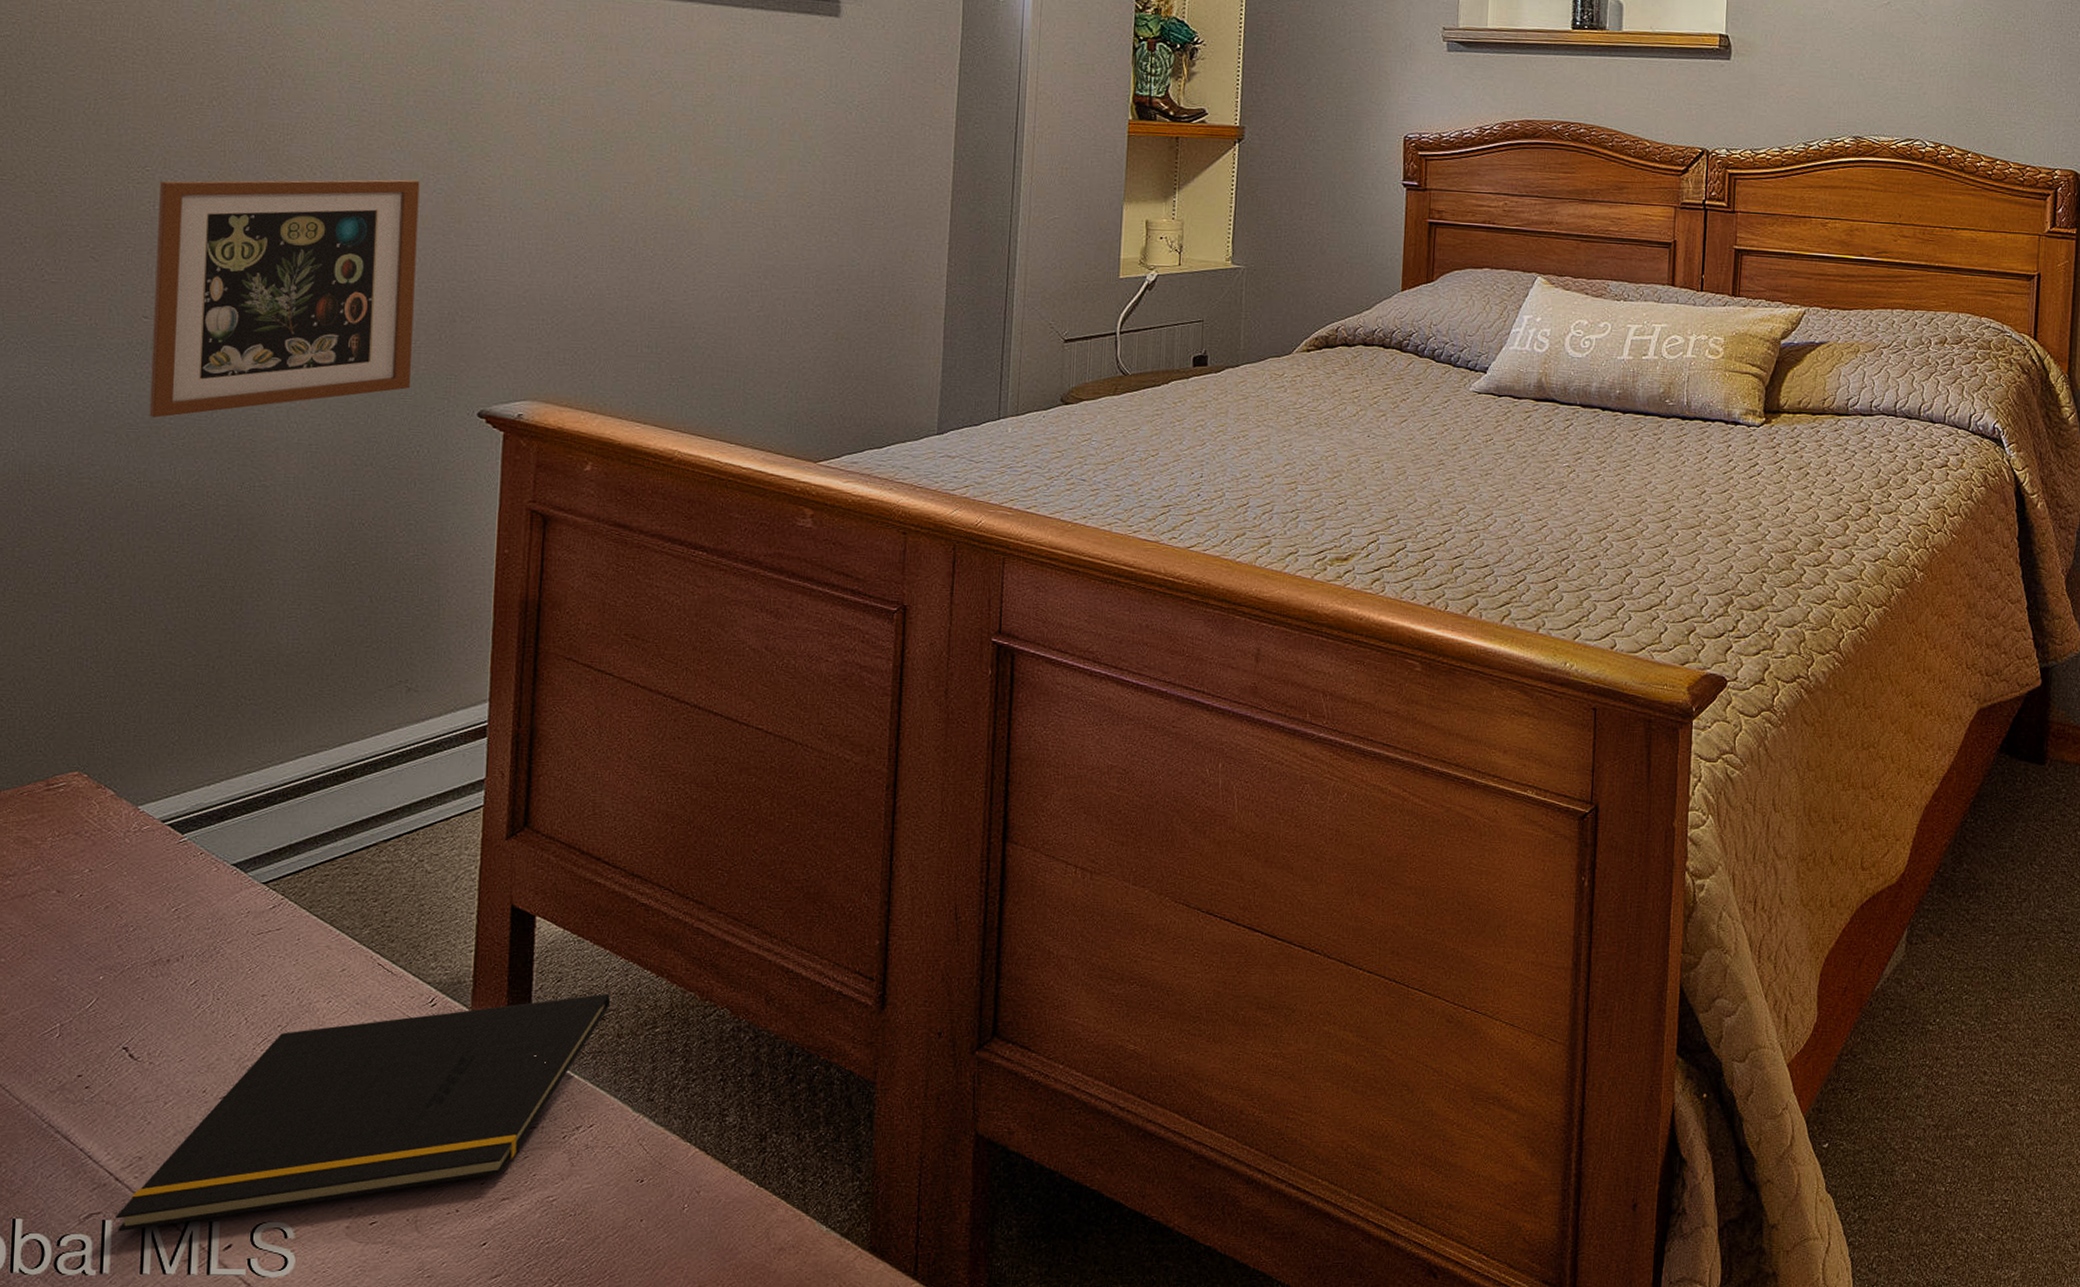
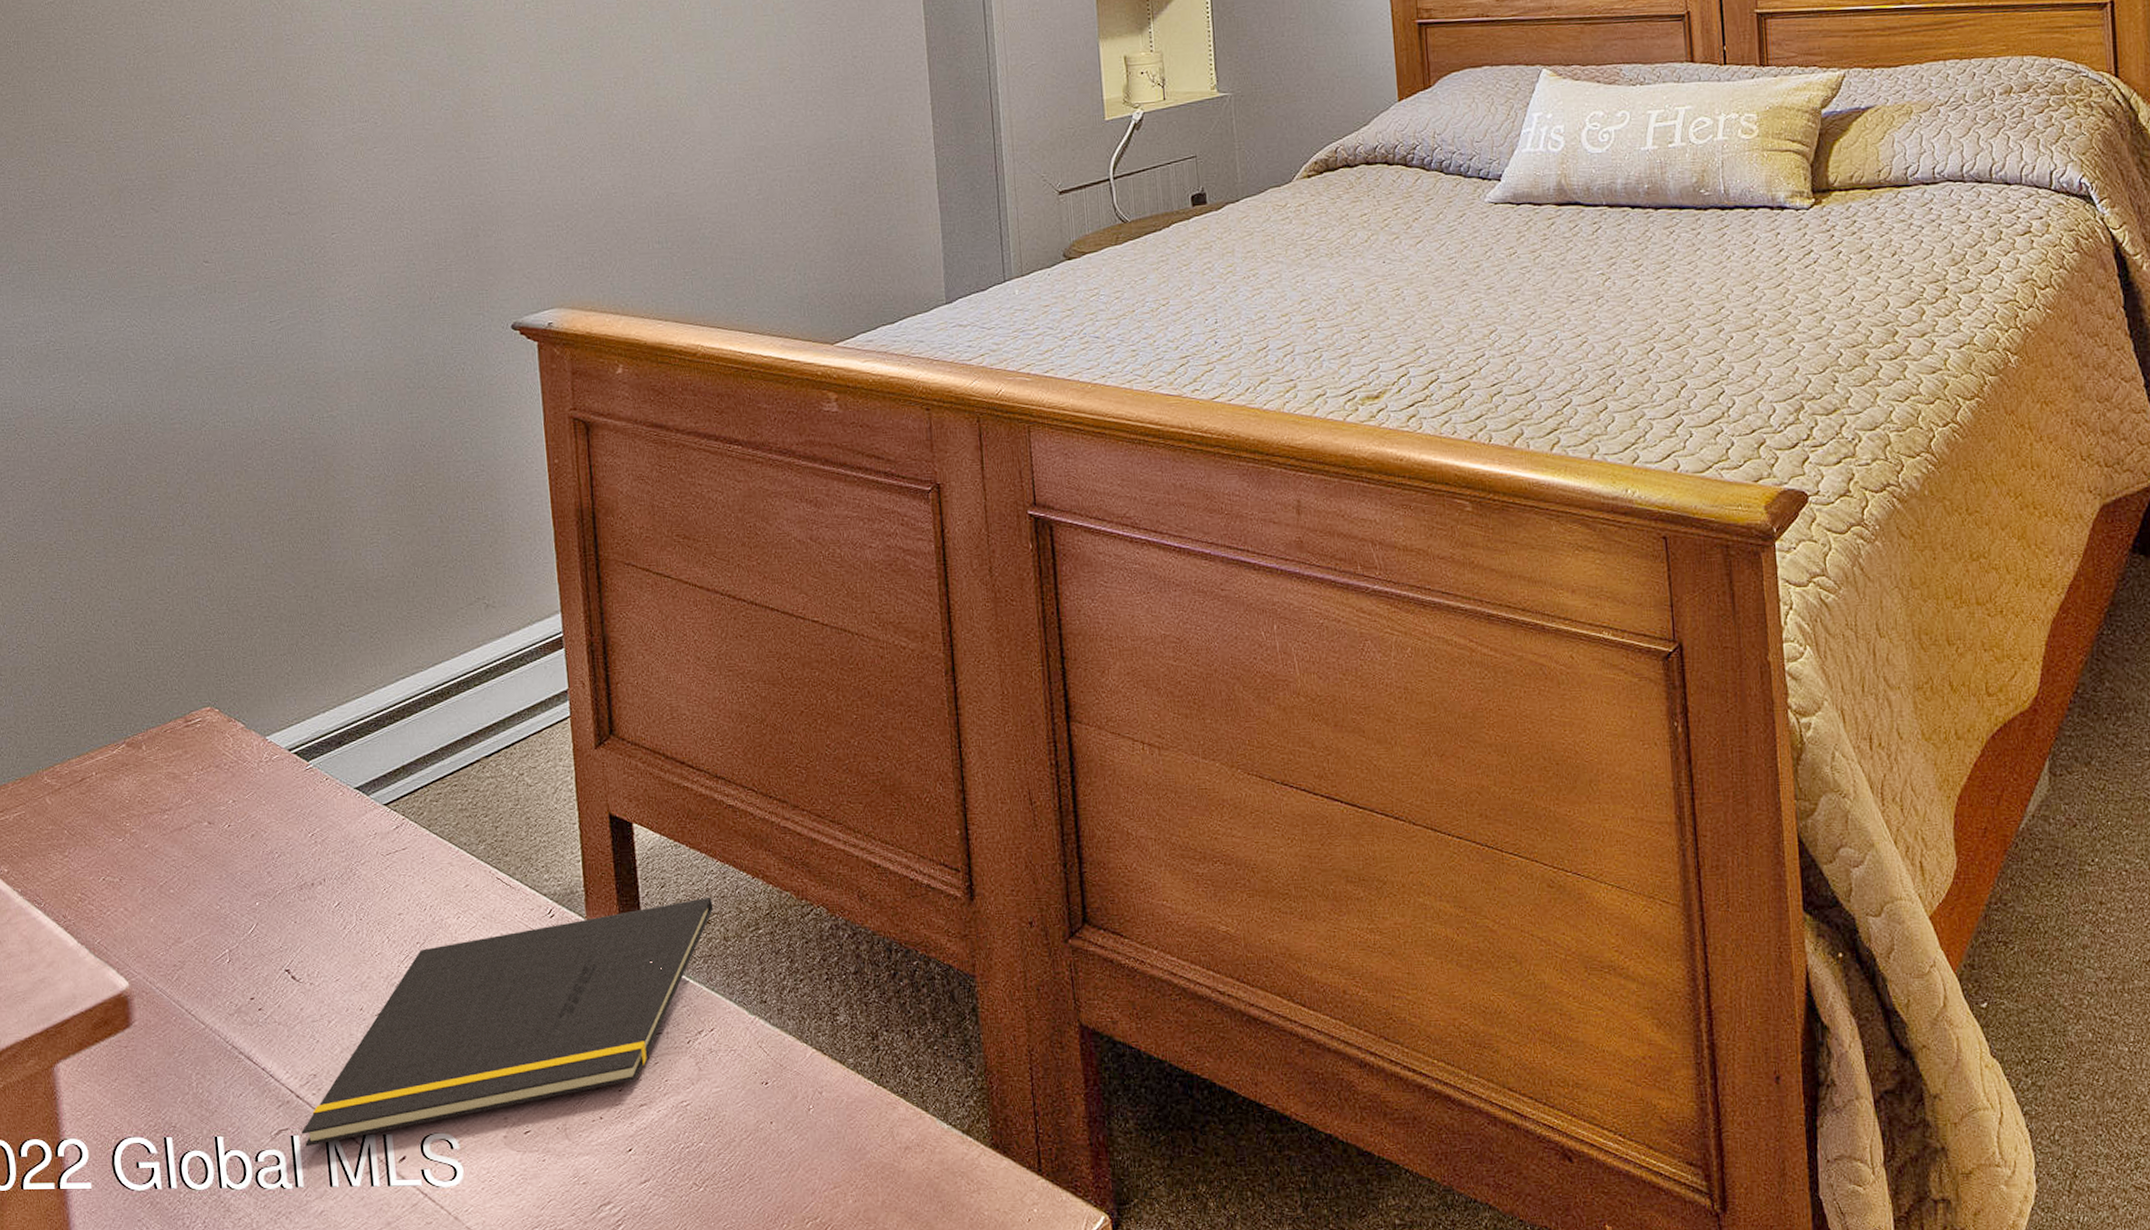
picture frame: present [149,179,420,418] -> none [201,98,447,359]

